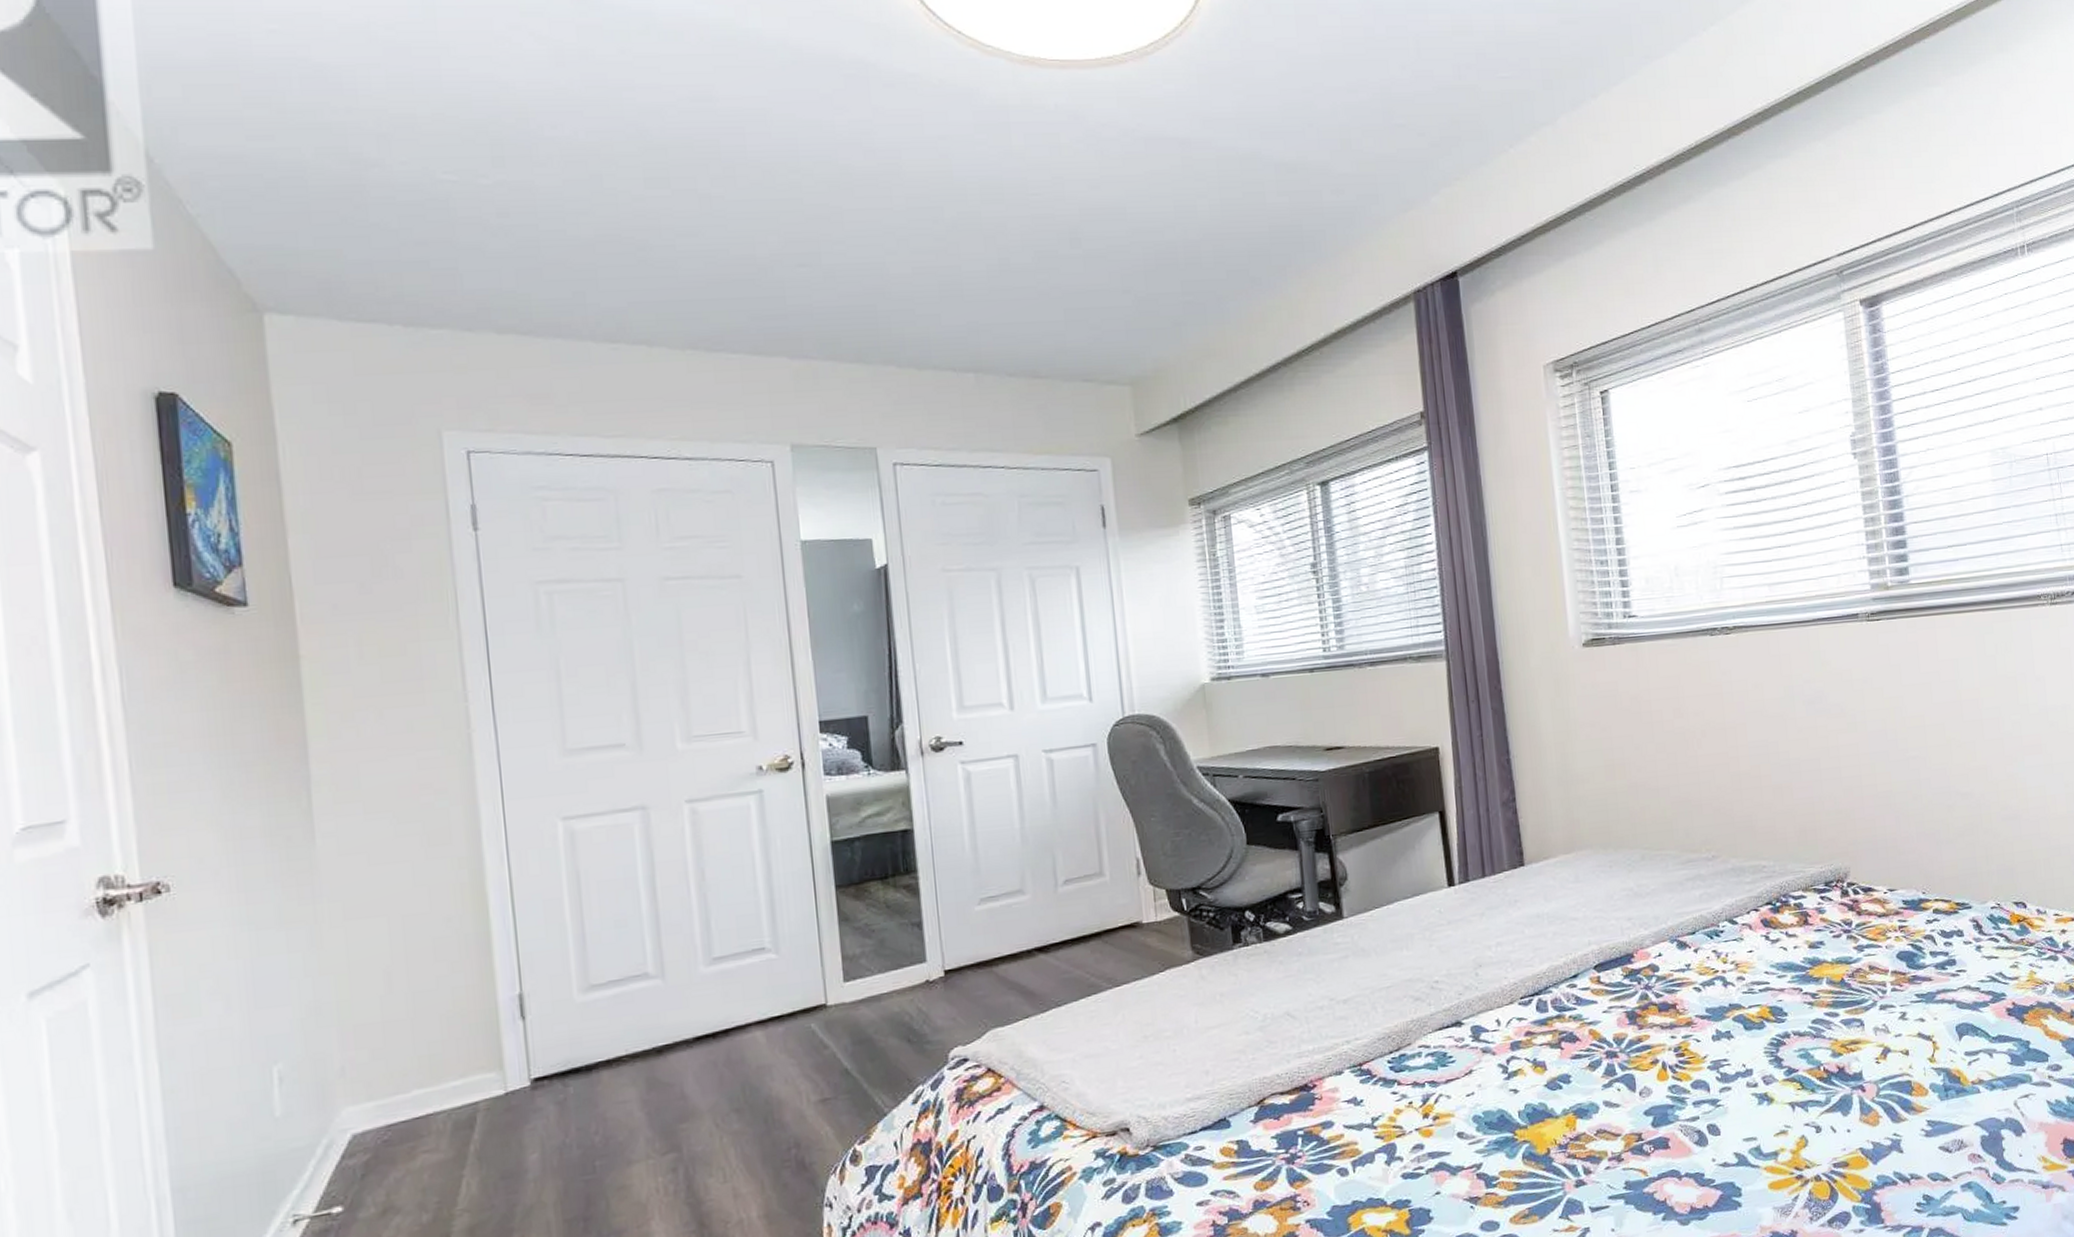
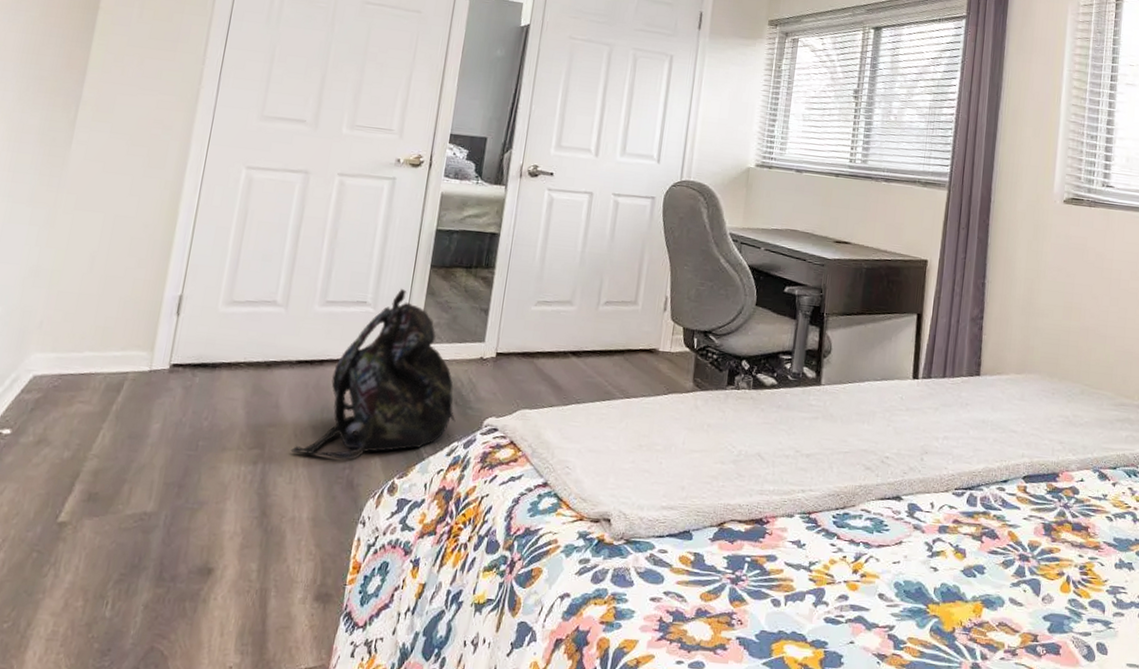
backpack: none [715,922,914,1146] -> present [290,289,456,460]

